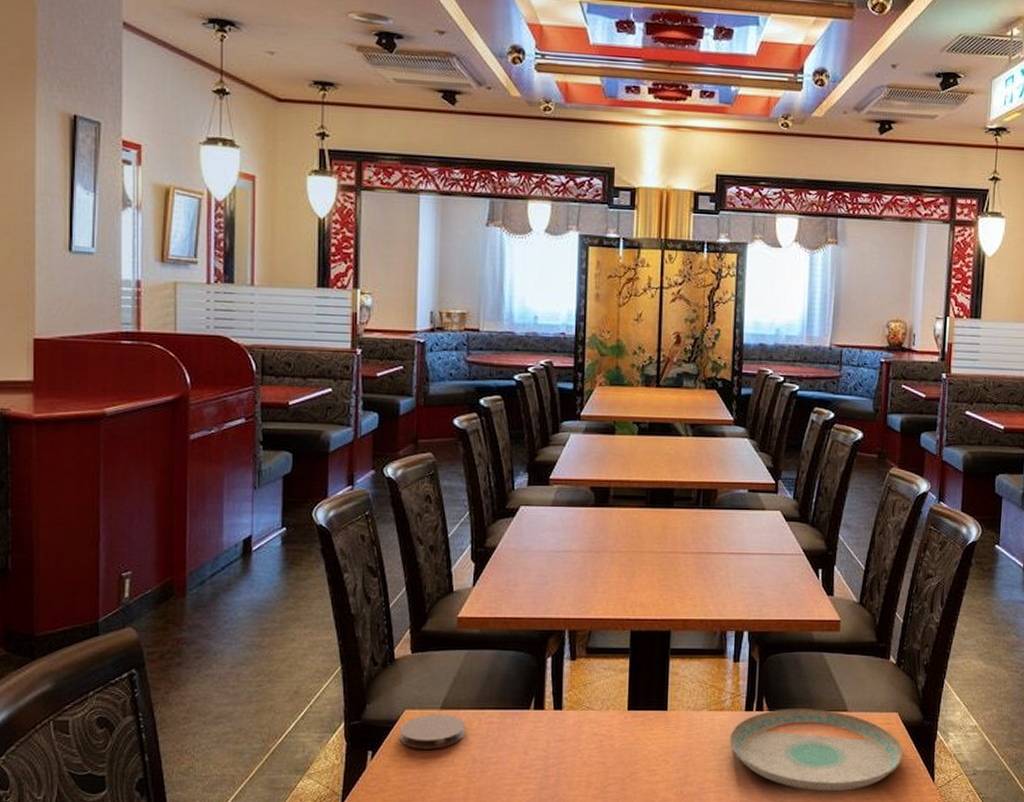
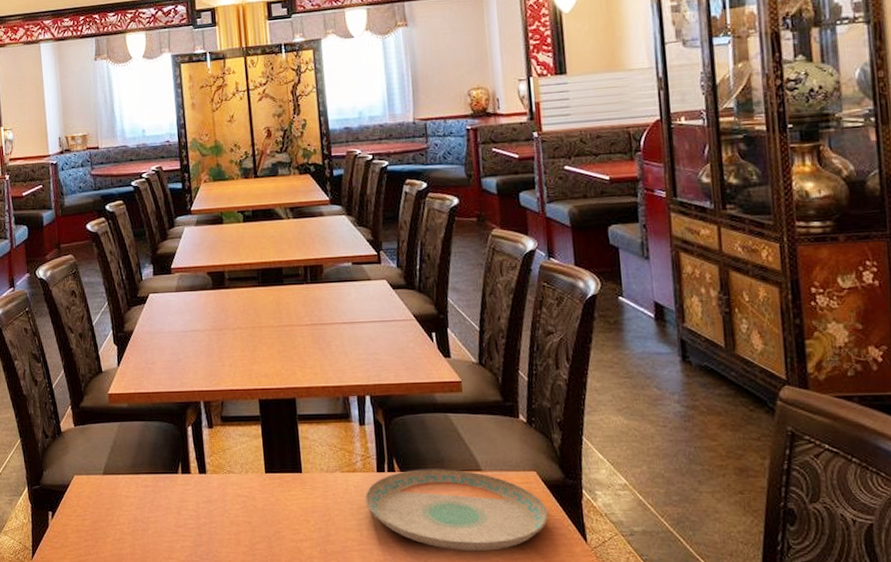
coaster: present [399,714,466,749] -> none [71,479,126,510]

